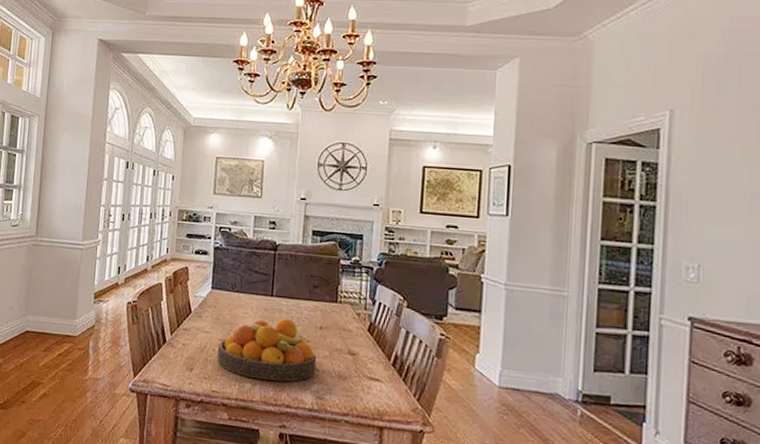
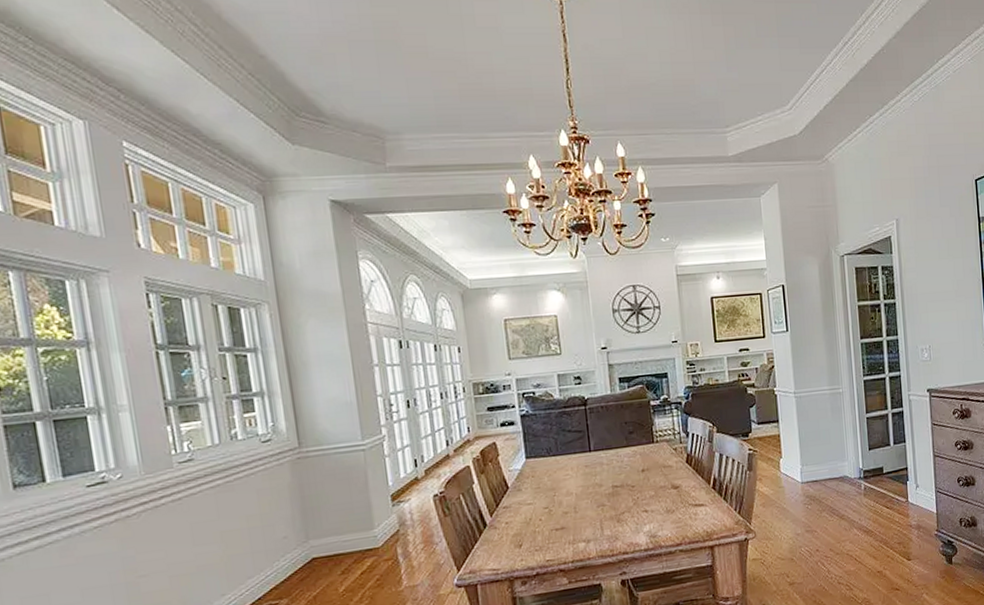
fruit bowl: present [216,318,317,382] -> none [543,469,645,537]

